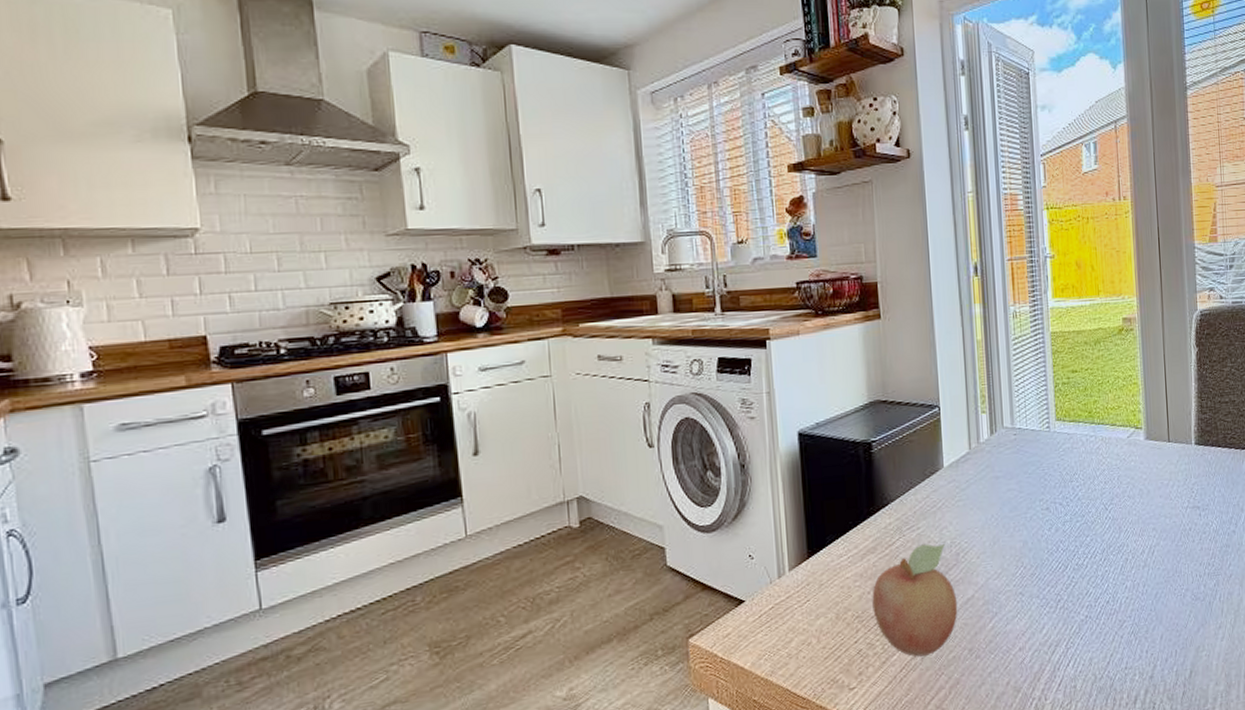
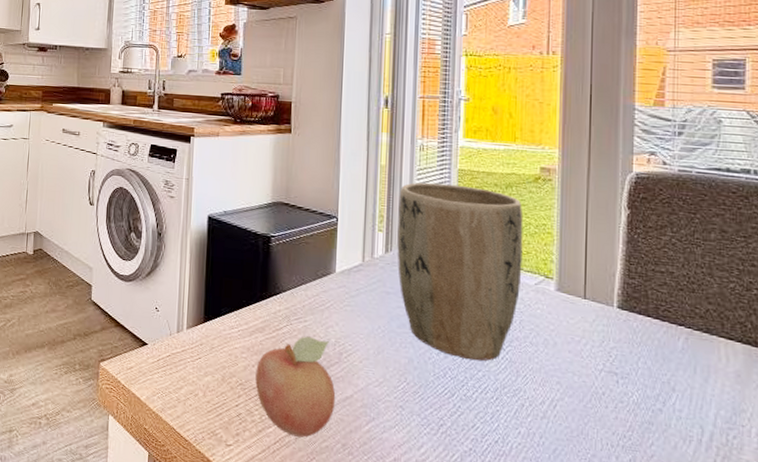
plant pot: none [998,348,1116,528] -> present [397,182,523,361]

